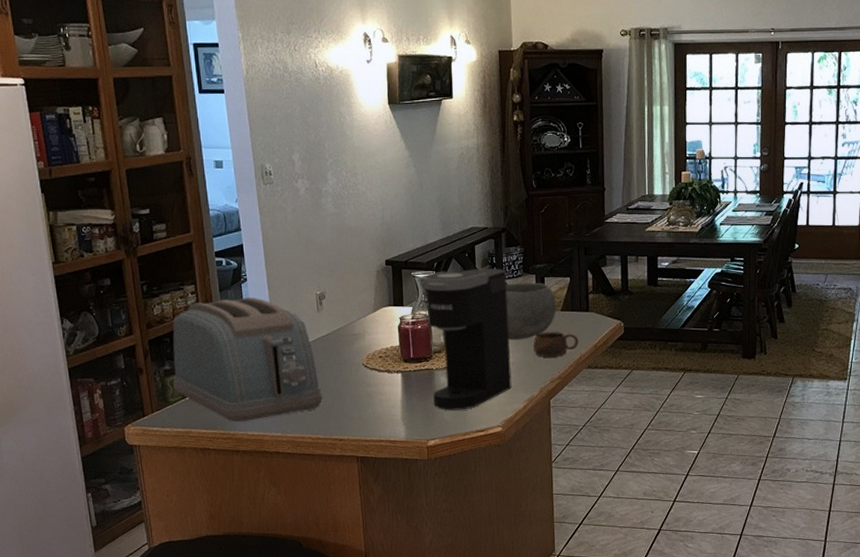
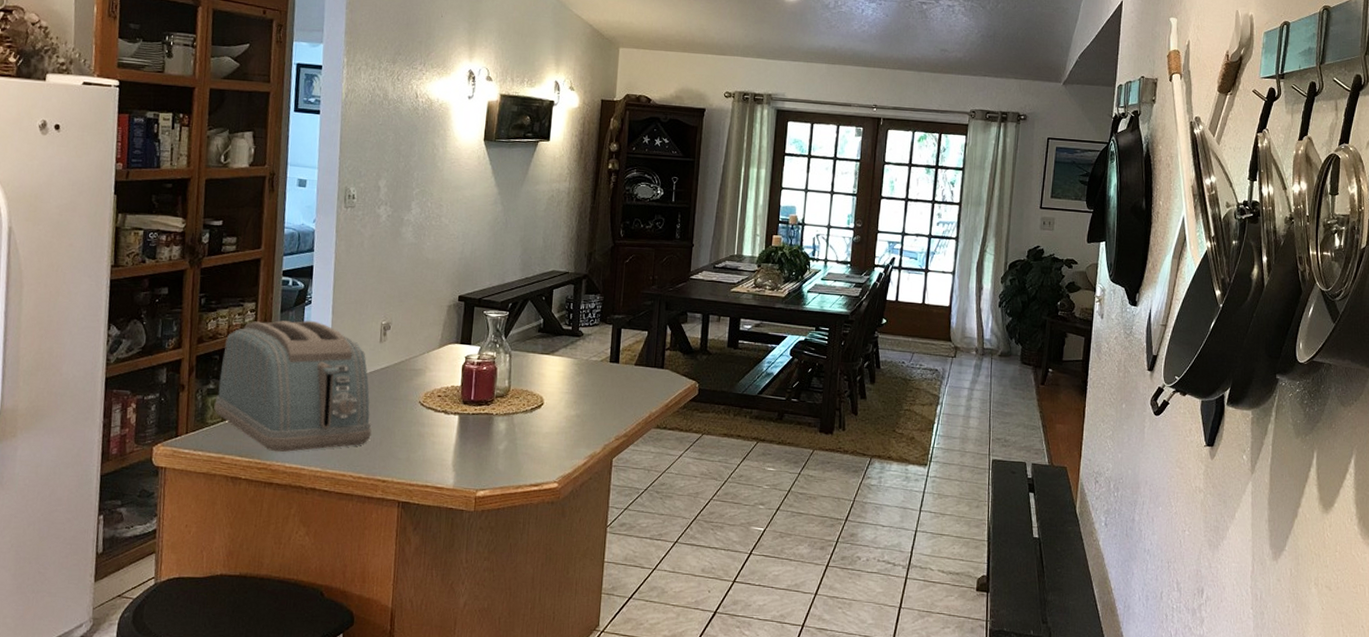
coffee maker: present [423,268,512,410] -> none [489,312,582,461]
bowl: present [505,282,557,340] -> none [576,331,632,392]
cup: present [533,332,579,357] -> none [601,386,650,413]

